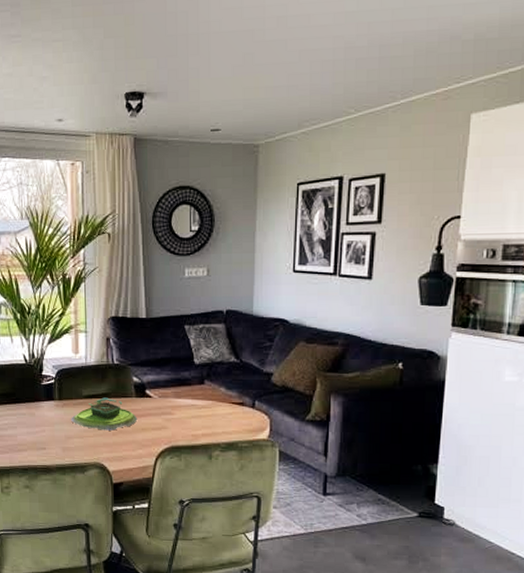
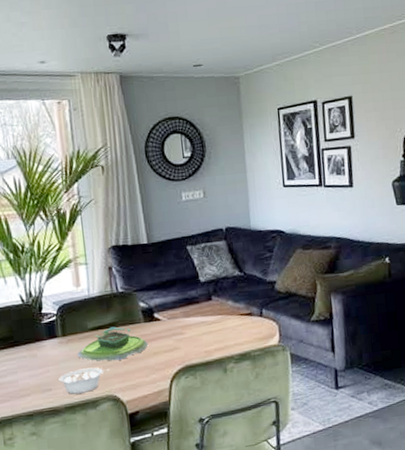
legume: none [53,433,99,457] -> present [59,367,110,394]

